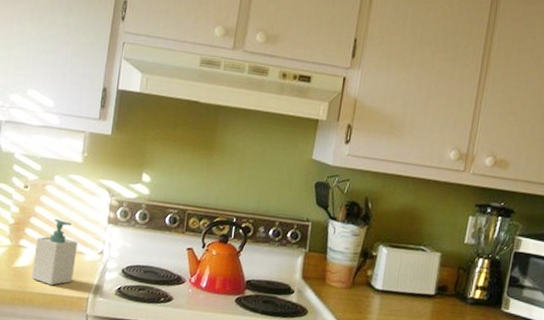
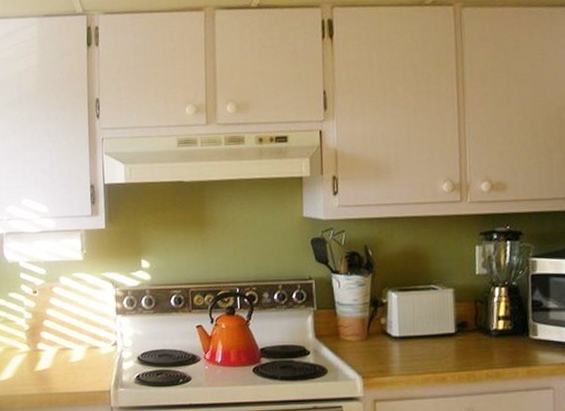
soap bottle: present [32,218,78,285] -> none [52,318,93,383]

